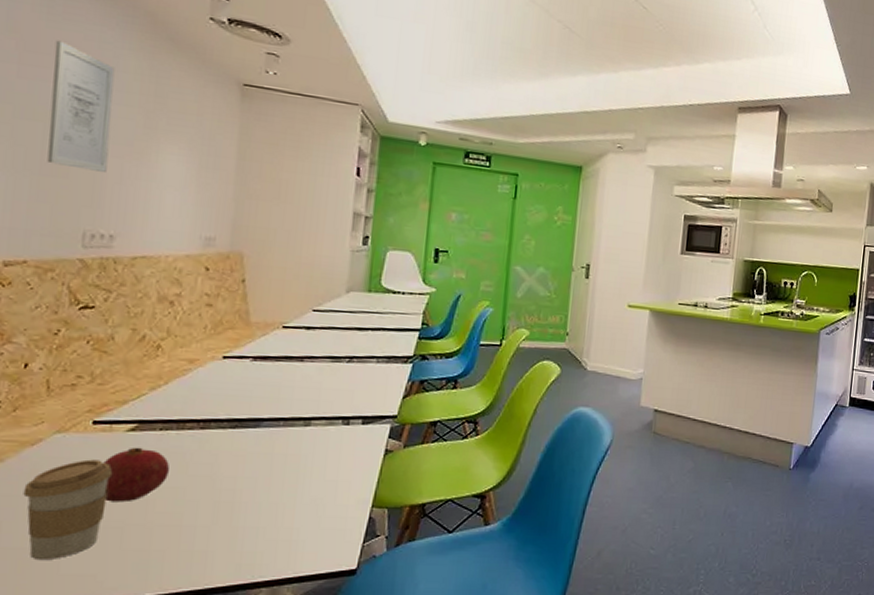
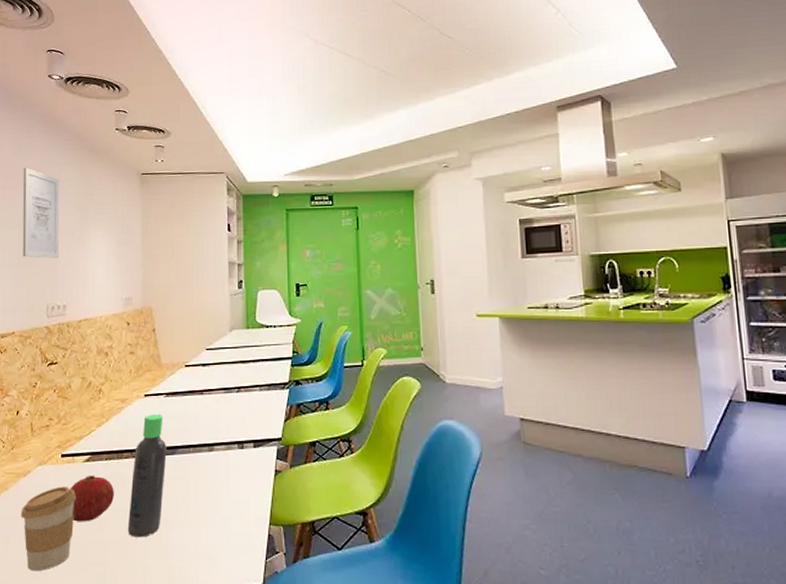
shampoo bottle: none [184,379,249,521] -> present [127,413,167,538]

